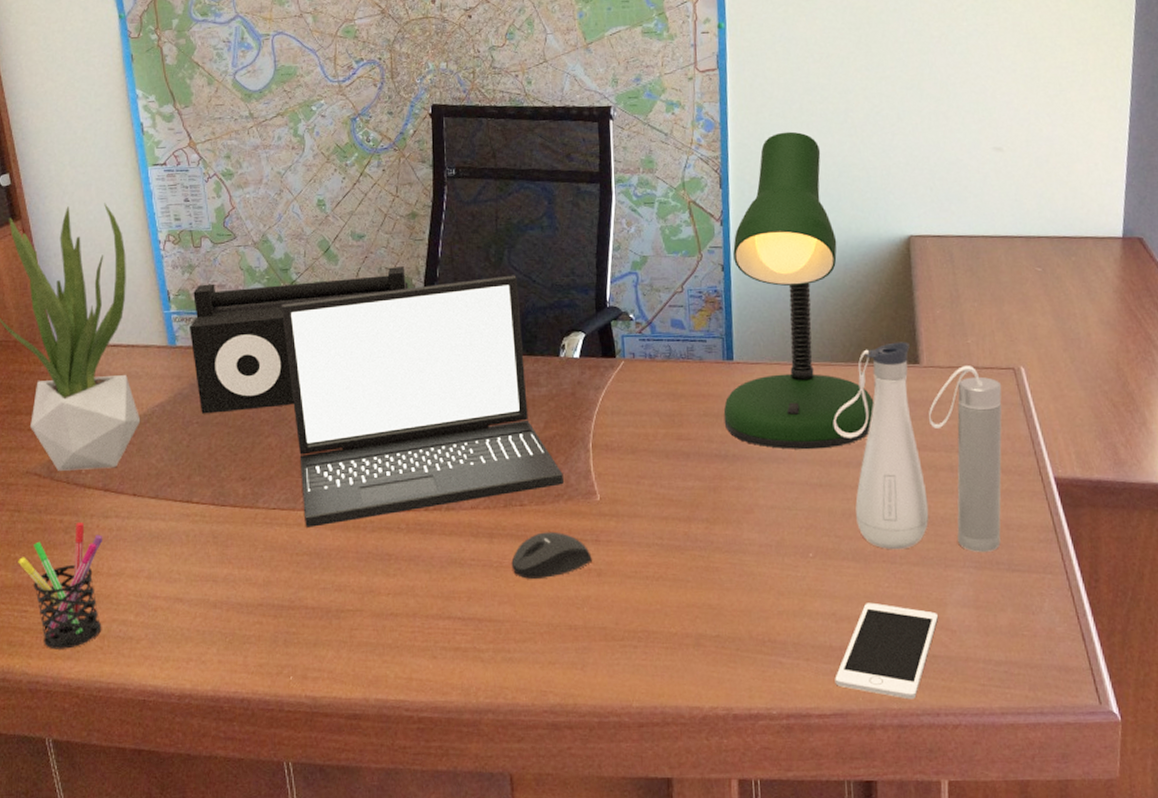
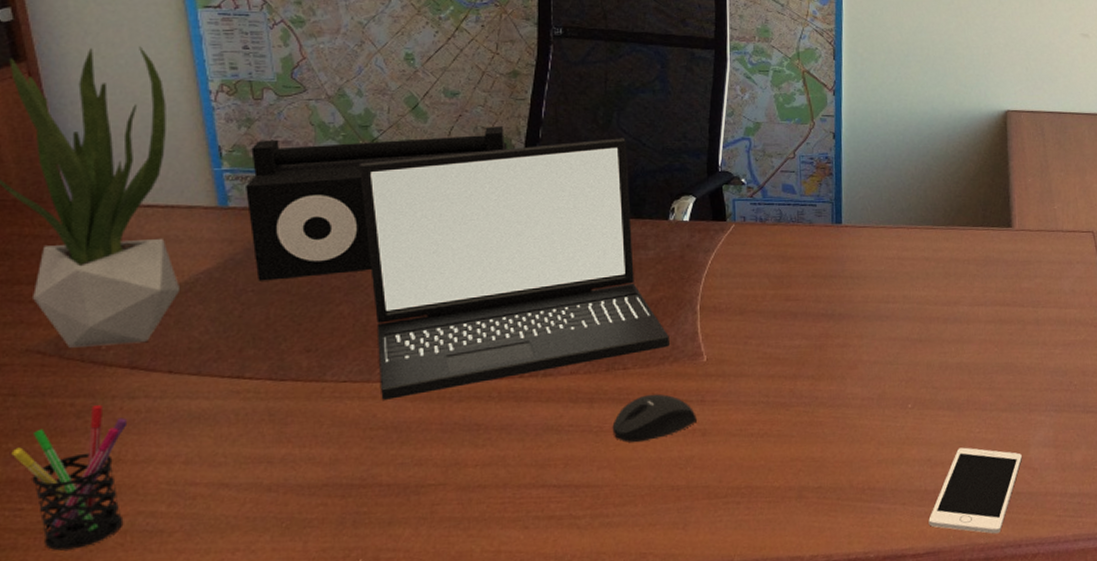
desk lamp: present [723,131,874,450] -> none [831,9,971,308]
water bottle: present [833,341,1002,552] -> none [933,207,1083,398]

